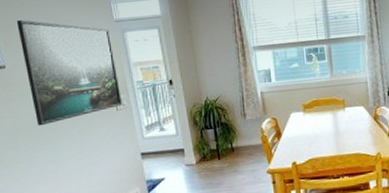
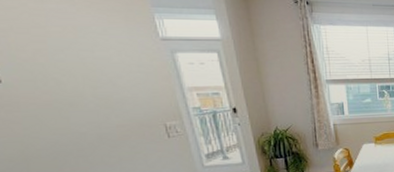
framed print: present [16,20,123,126] -> none [13,25,176,153]

